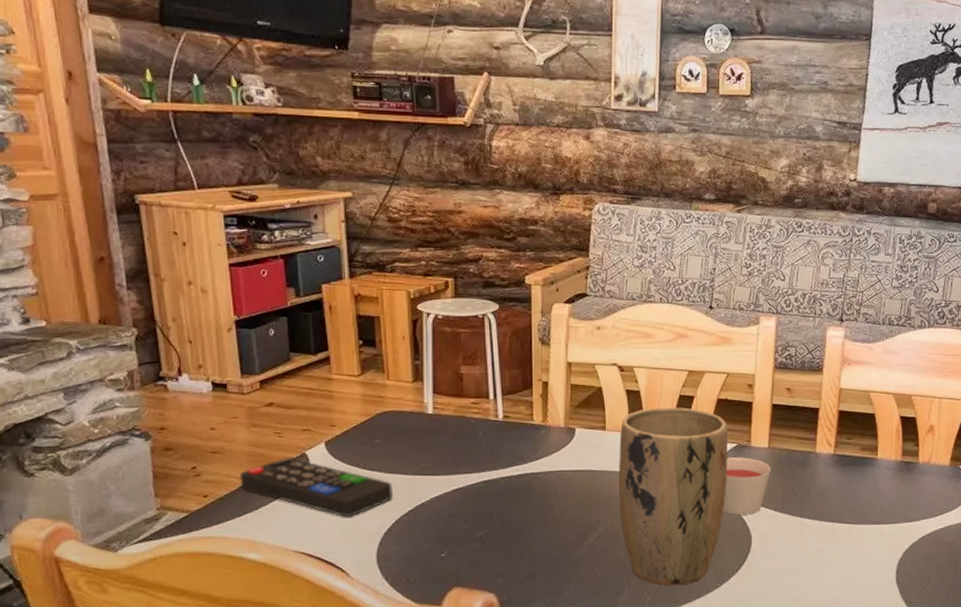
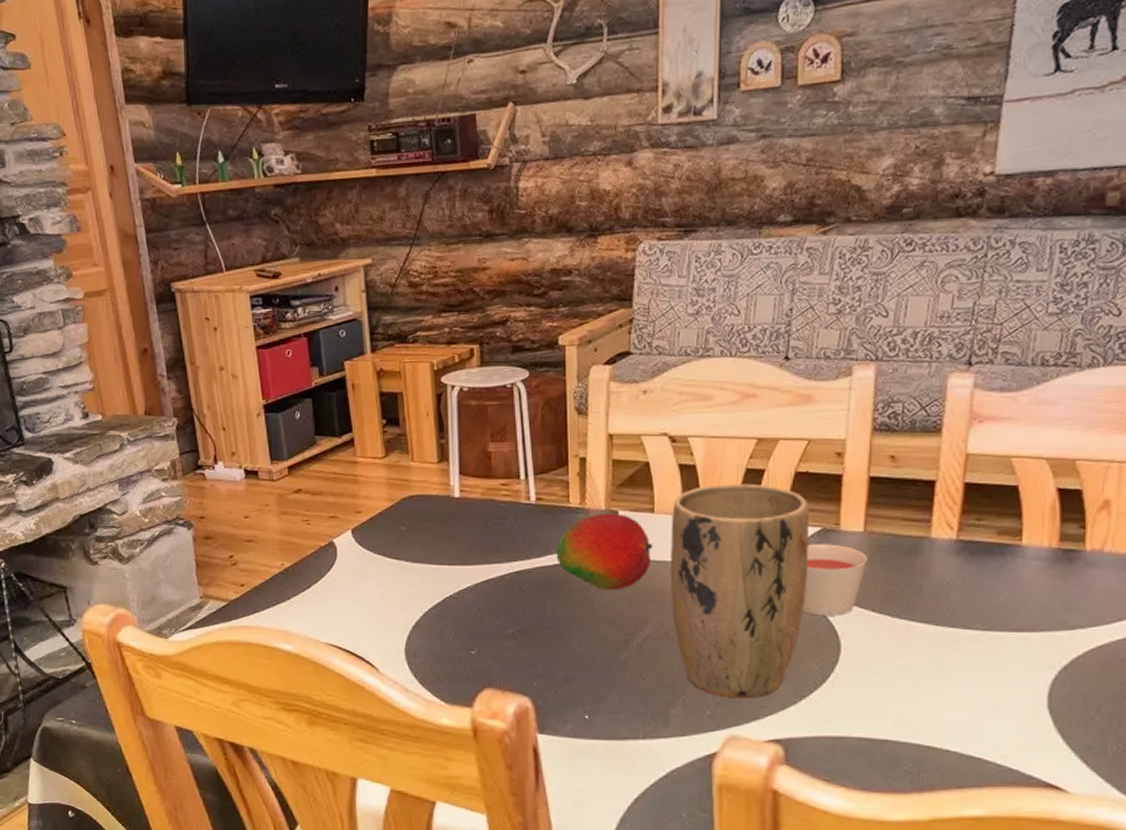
remote control: present [238,458,394,517] -> none [271,546,421,609]
fruit: none [521,430,605,497] -> present [556,513,653,591]

